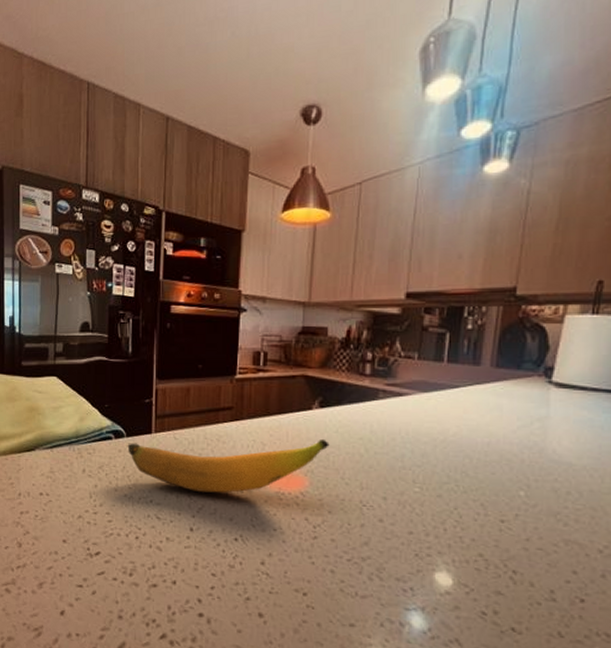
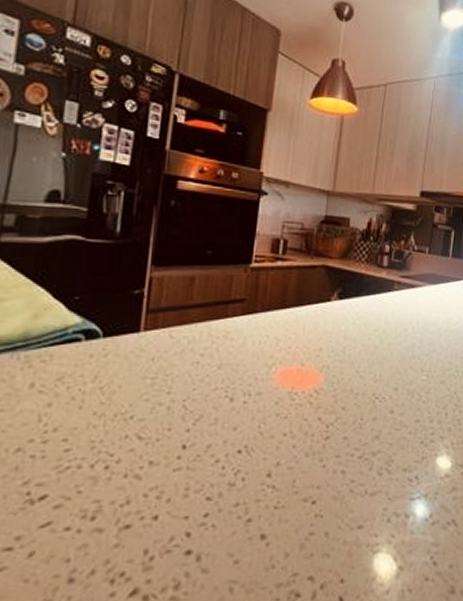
banana: present [127,438,330,493] -> none [103,331,346,400]

